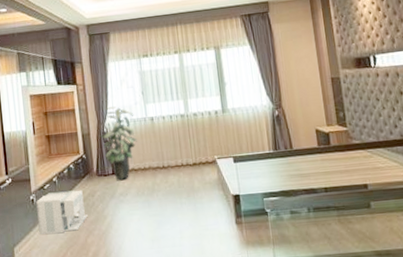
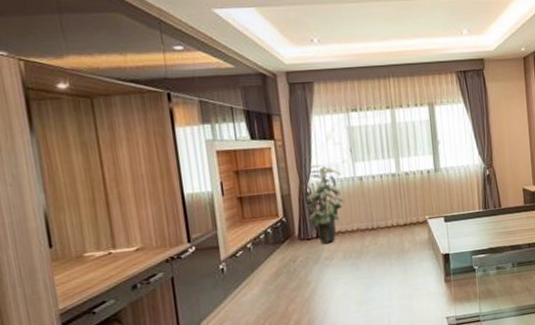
architectural model: present [36,190,88,234] -> none [227,255,288,306]

